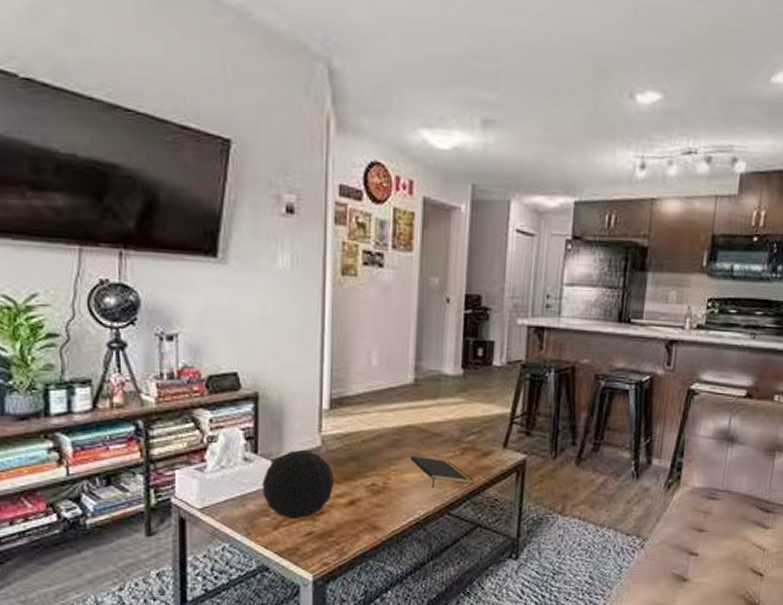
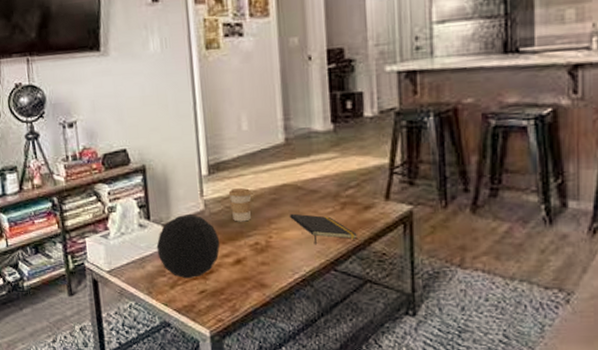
coffee cup: none [349,426,374,461] -> present [228,188,252,222]

